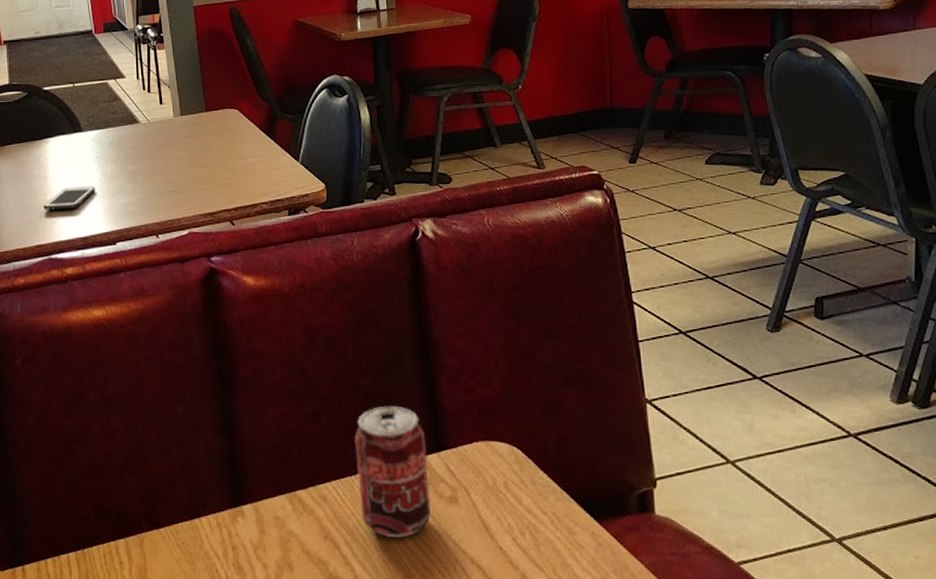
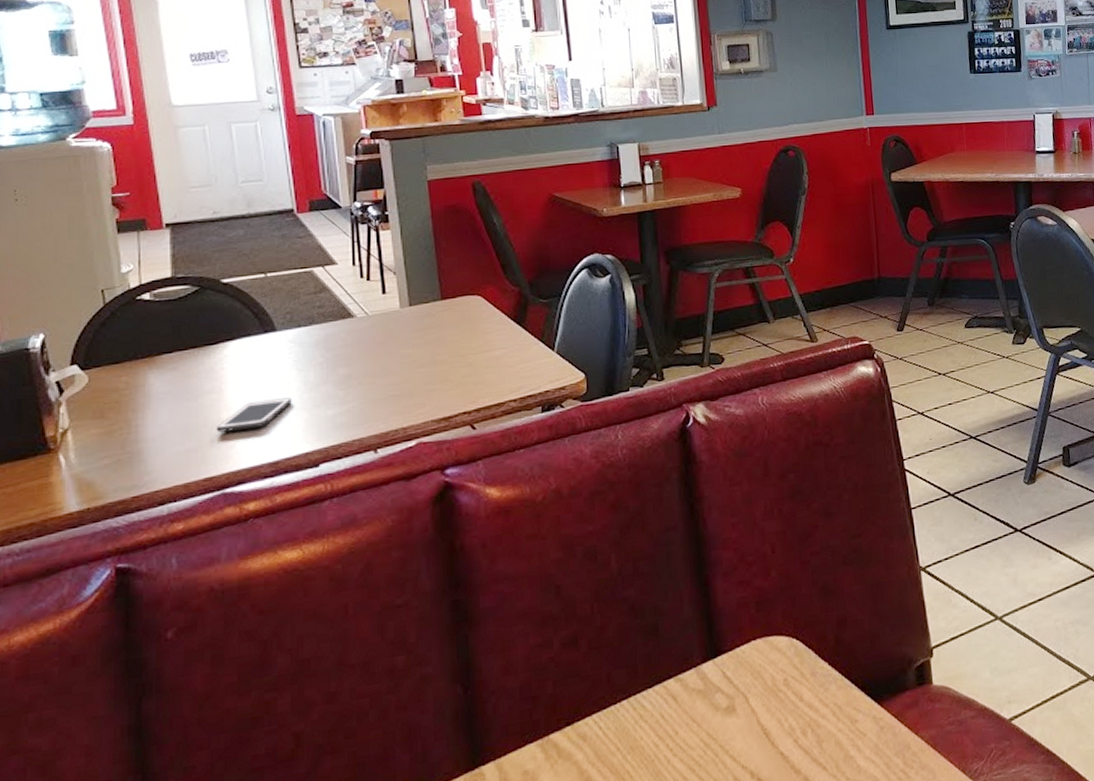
beverage can: present [355,405,431,538] -> none [619,614,707,768]

